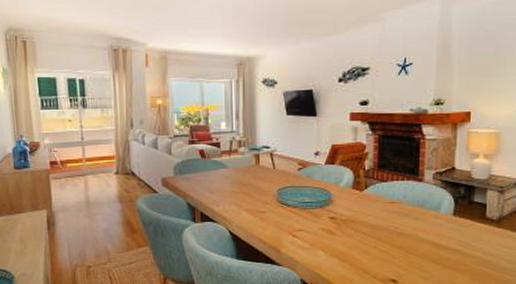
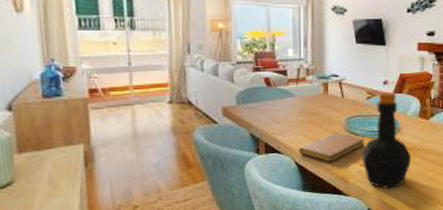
notebook: none [232,203,296,233] -> present [298,133,364,163]
bottle: none [292,162,344,260] -> present [360,91,411,189]

